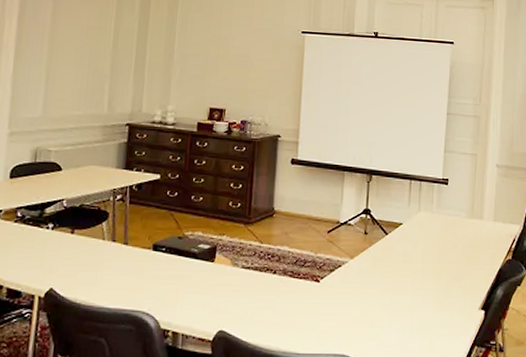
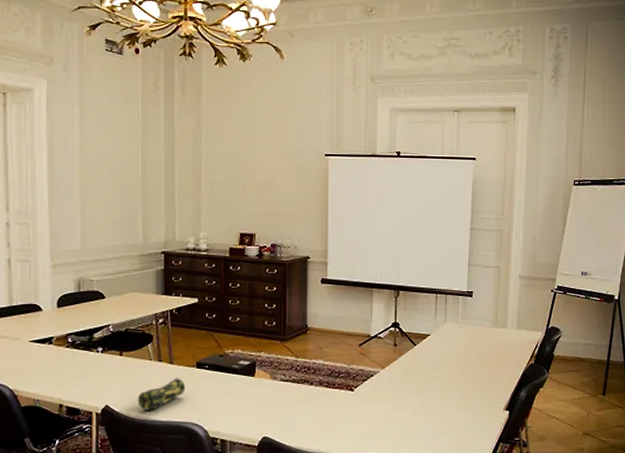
pencil case: none [85,259,139,296] -> present [137,377,185,410]

